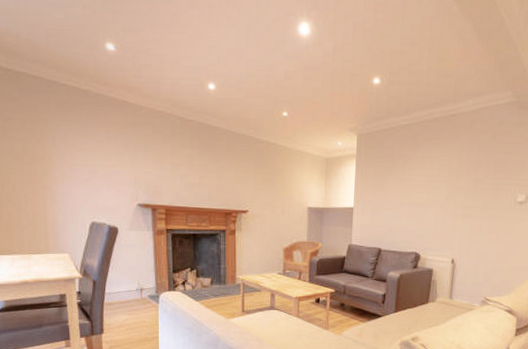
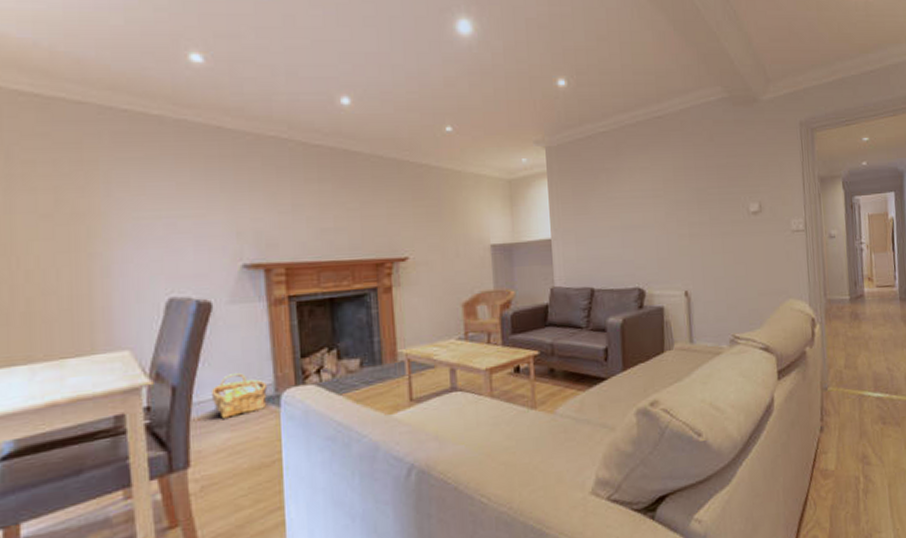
woven basket: none [116,277,151,306] -> present [210,373,267,418]

